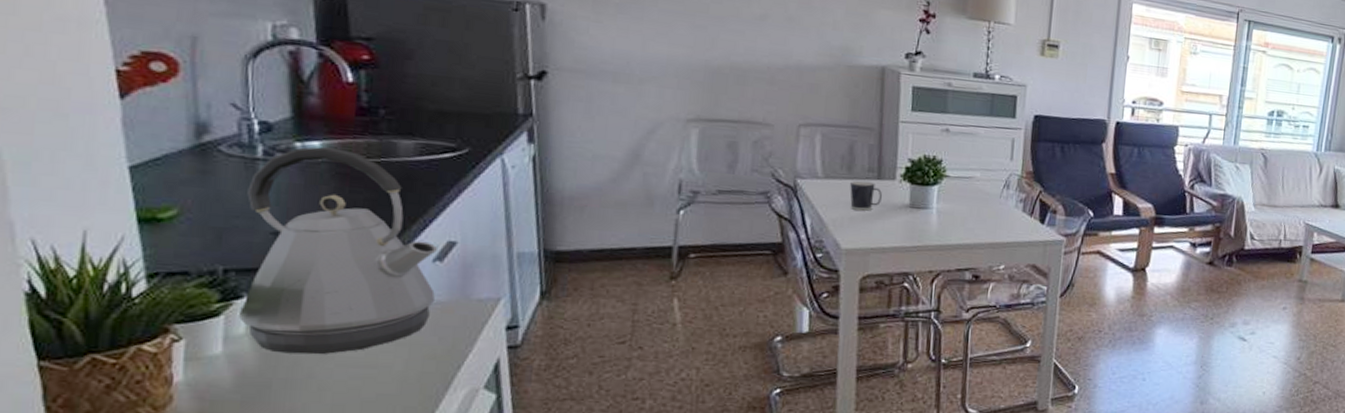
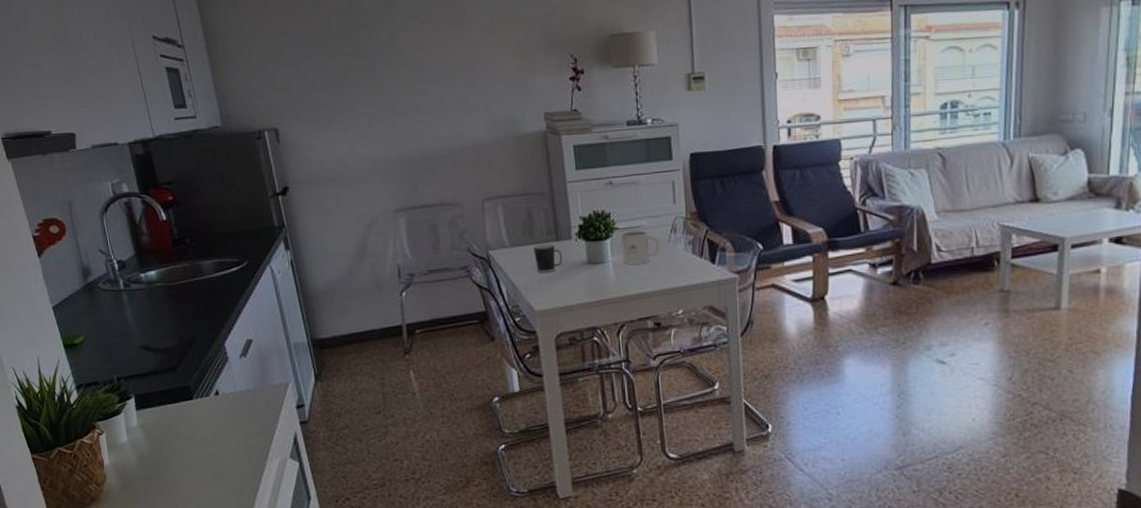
kettle: present [239,146,439,355] -> none [120,274,246,439]
books: none [883,47,938,77] -> present [543,109,594,136]
mug: none [948,180,990,216] -> present [621,230,660,265]

